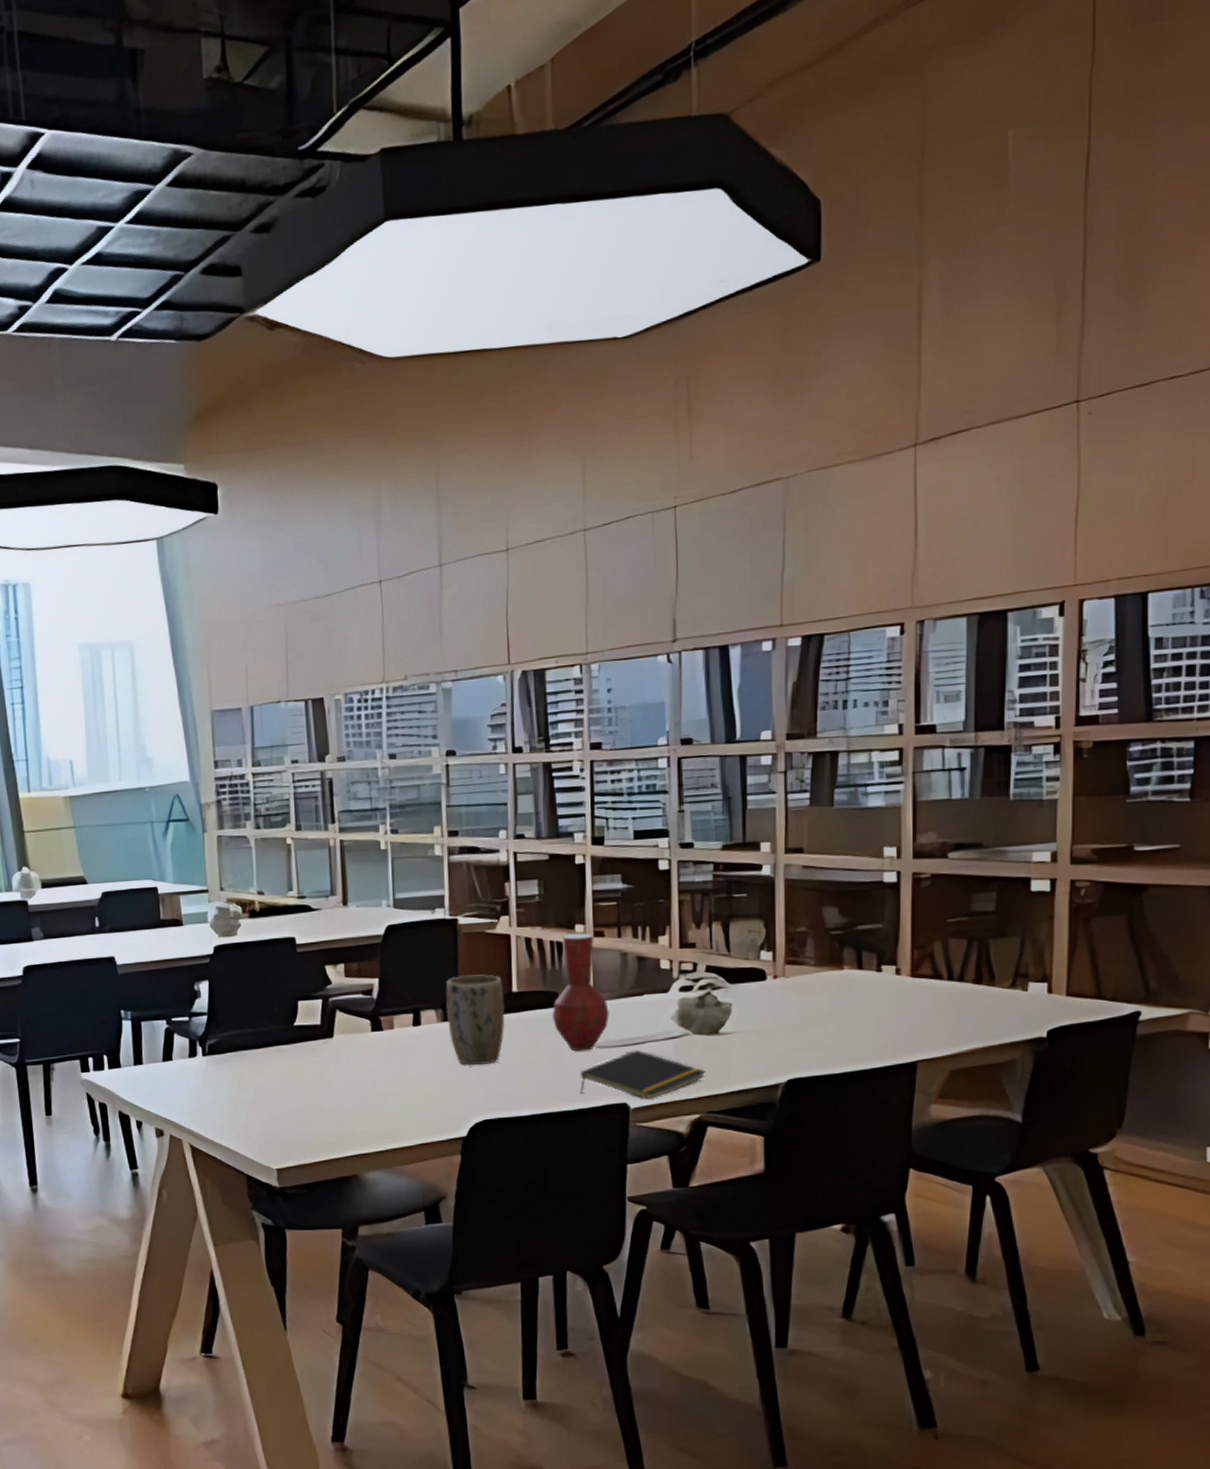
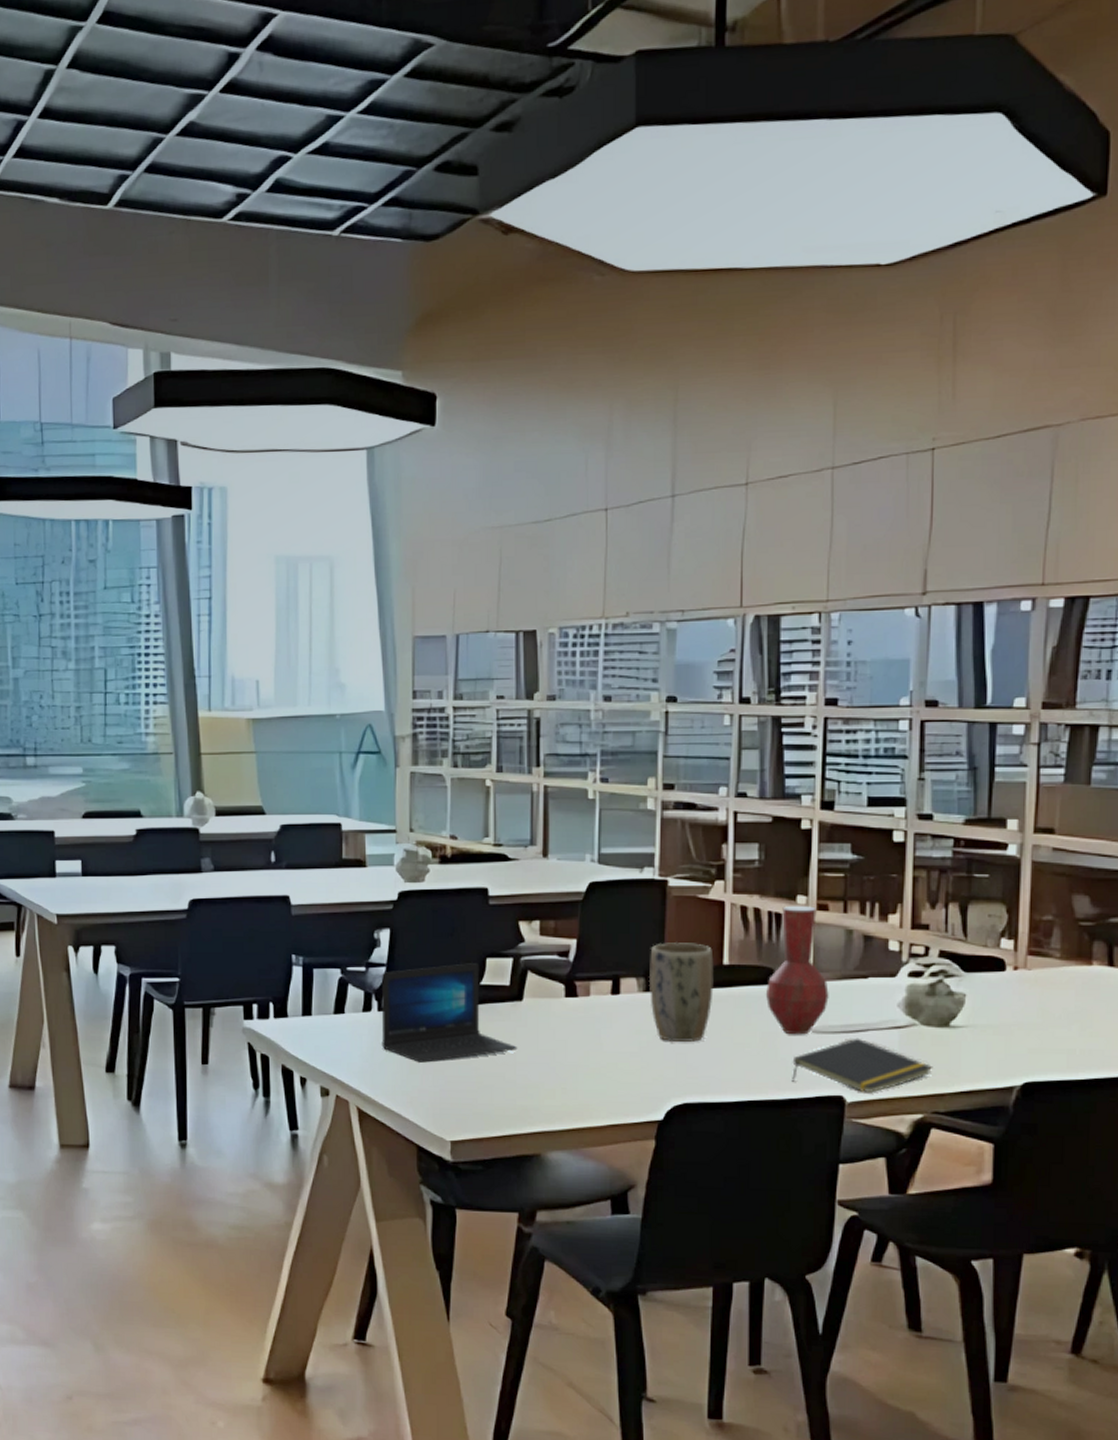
laptop: none [204,1006,332,1100] -> present [381,963,518,1063]

